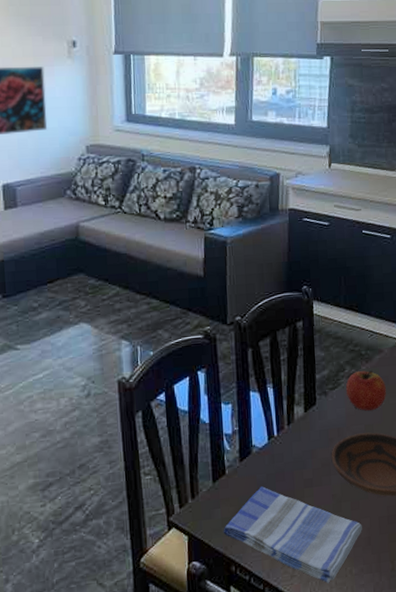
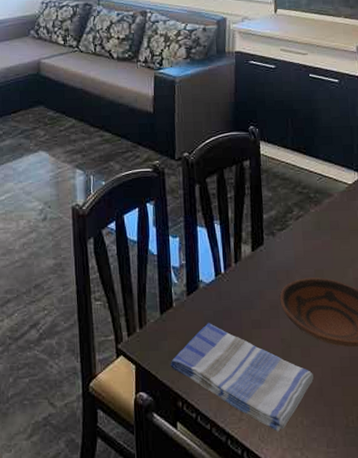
apple: present [345,370,387,411] -> none [294,214,338,256]

